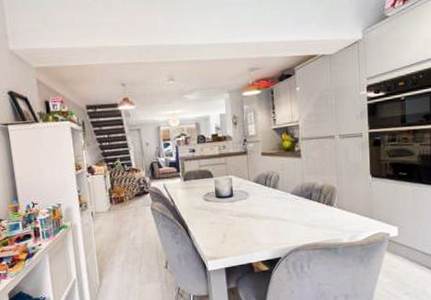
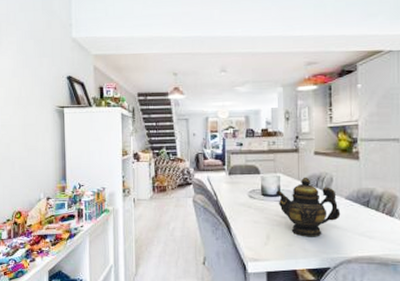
teapot: none [228,176,288,232] -> present [275,177,341,237]

